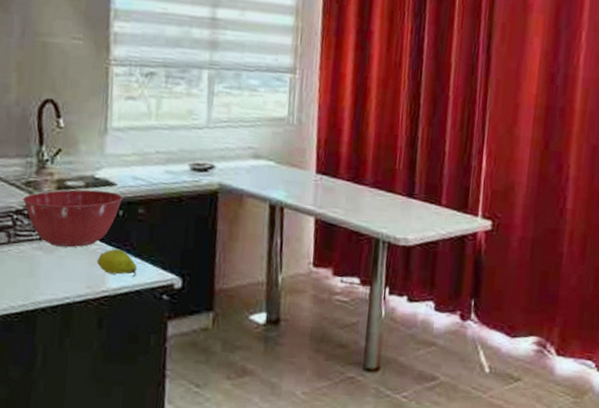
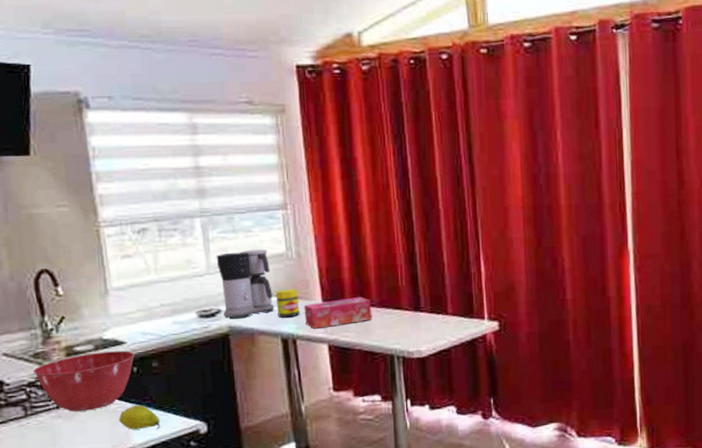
coffee maker: none [216,109,270,178] -> present [216,249,275,319]
jar: none [269,154,293,184] -> present [275,289,300,318]
tissue box: none [296,173,365,200] -> present [303,297,372,329]

